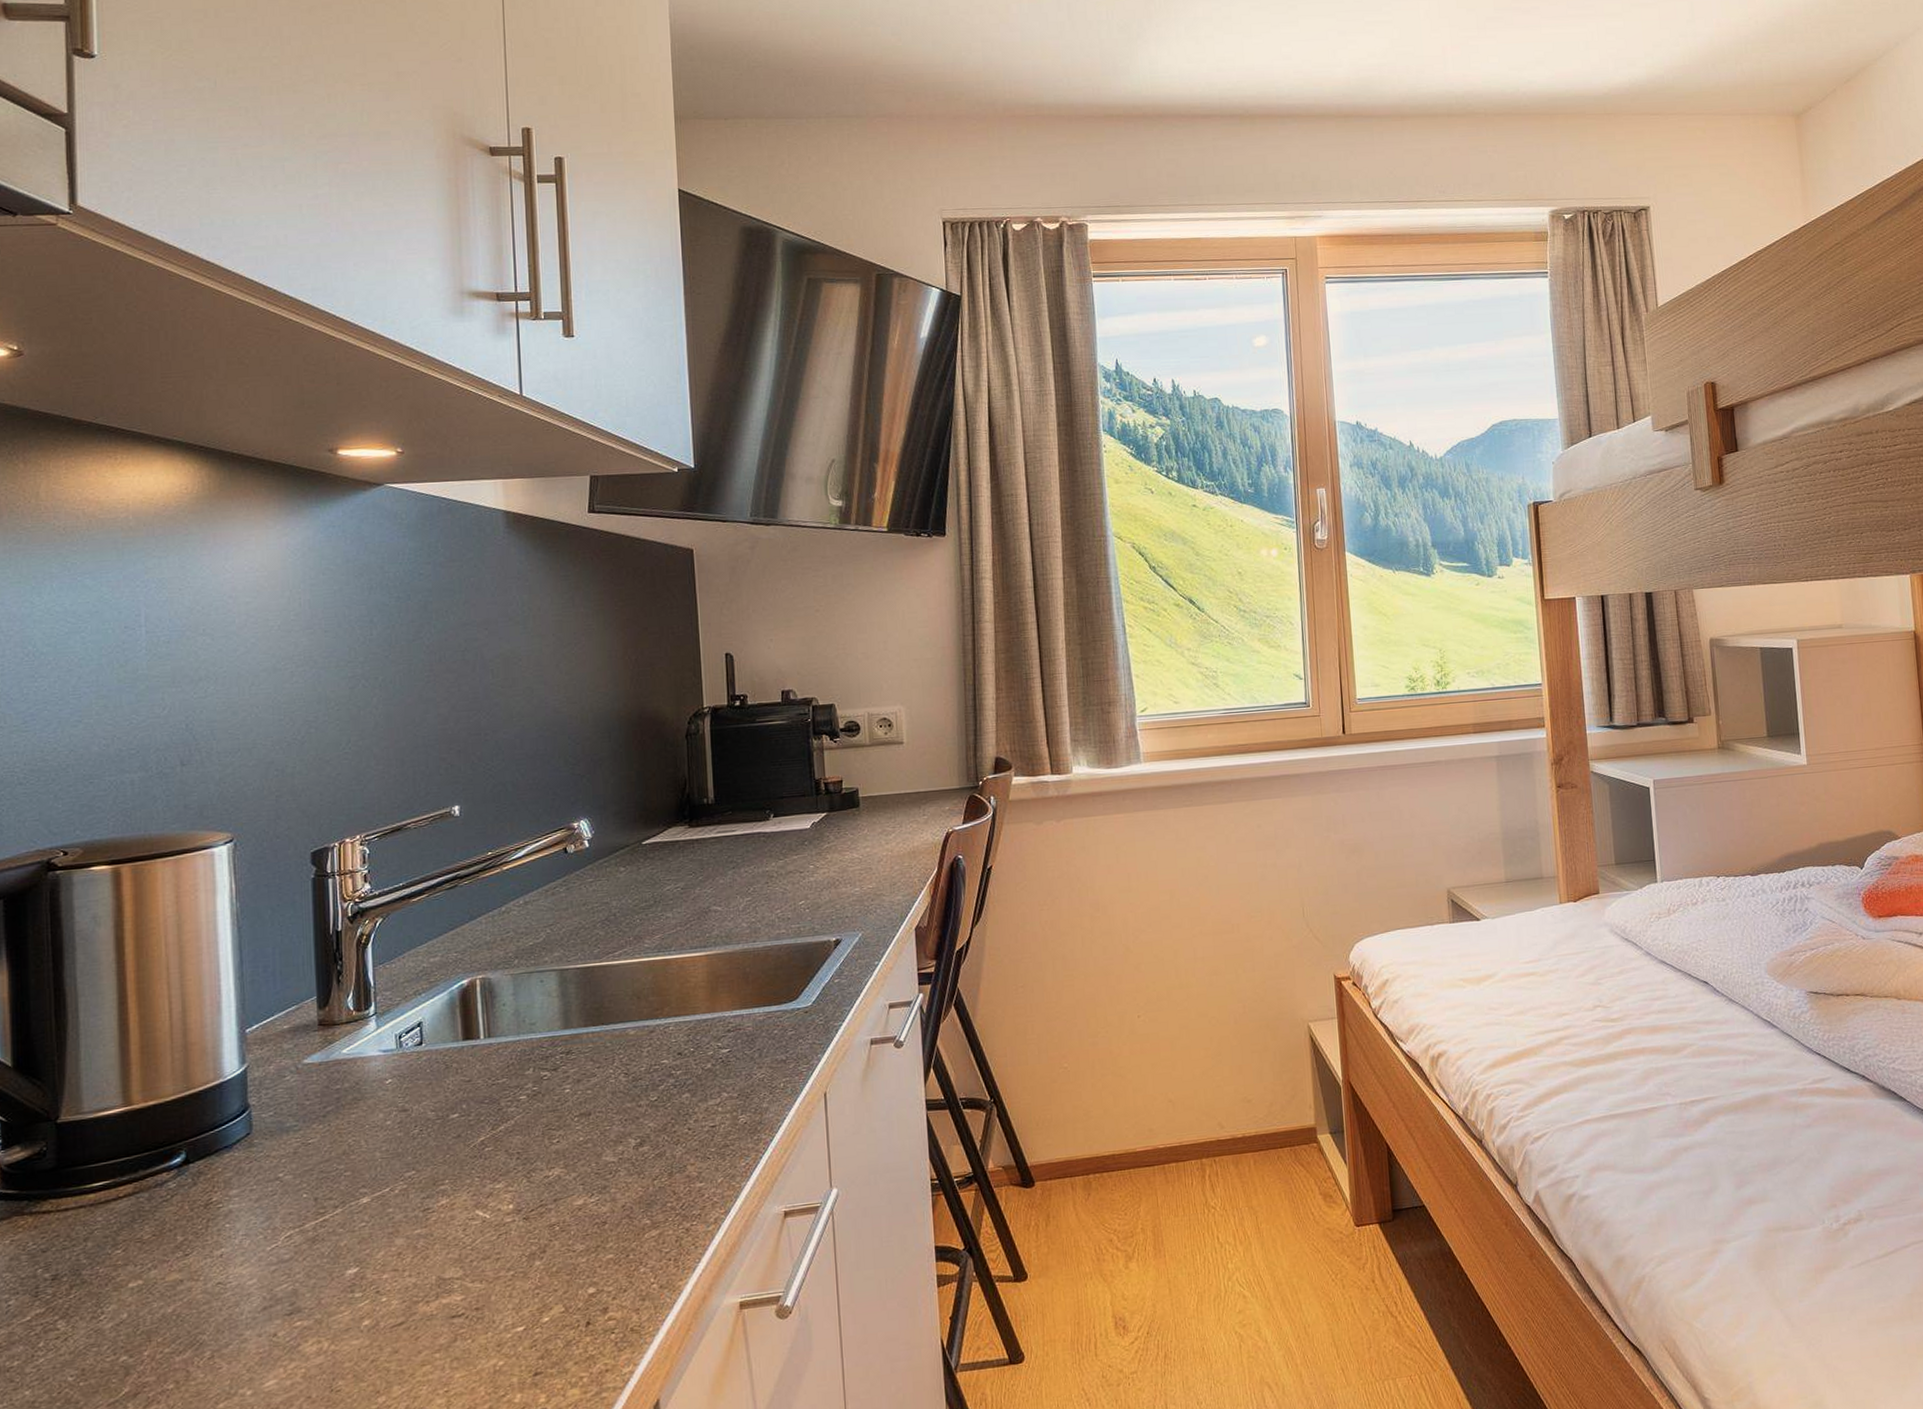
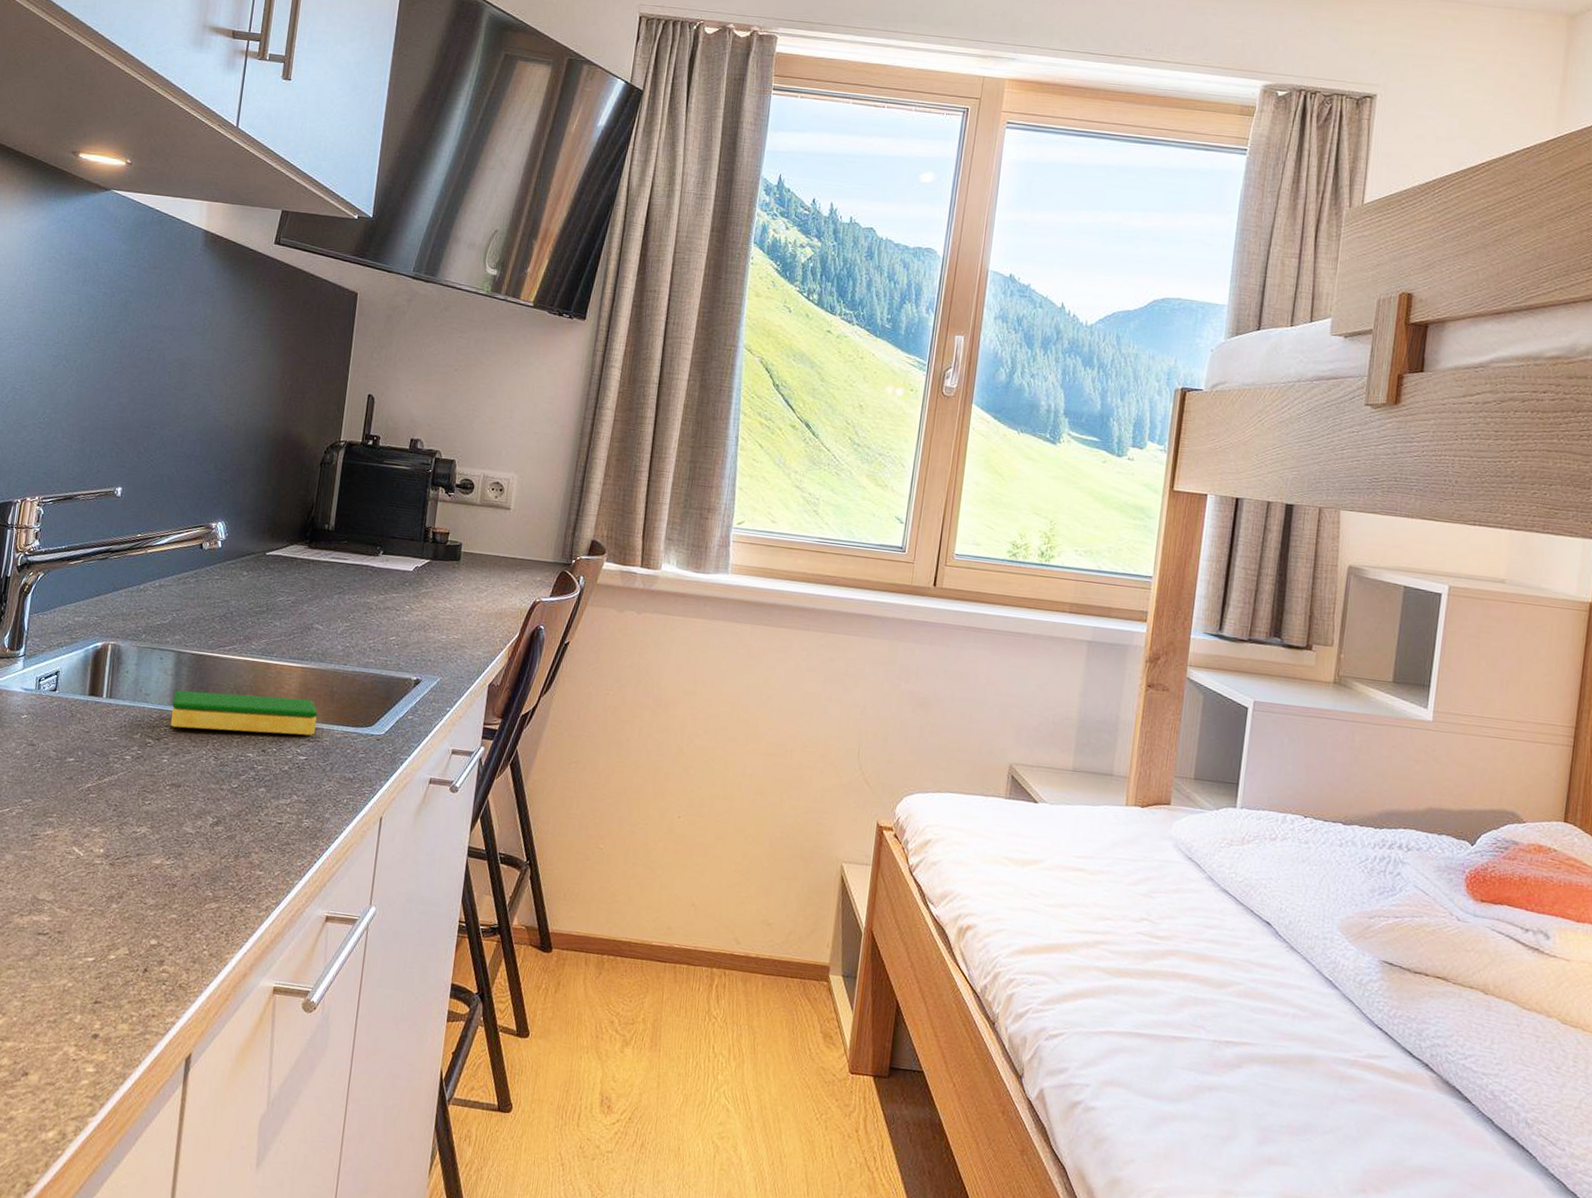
dish sponge: none [564,987,735,1053] -> present [170,690,317,736]

